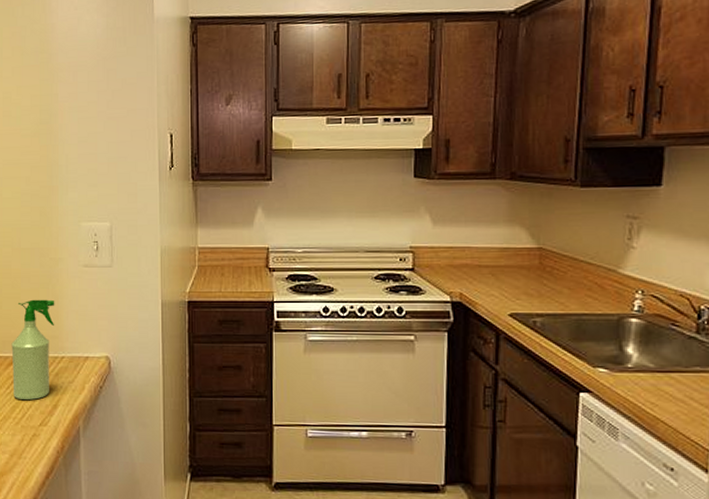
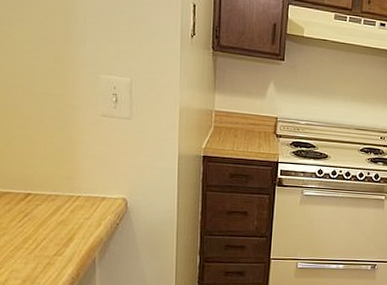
spray bottle: present [11,299,55,400] -> none [23,141,71,233]

